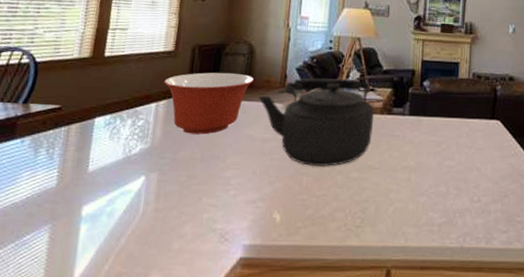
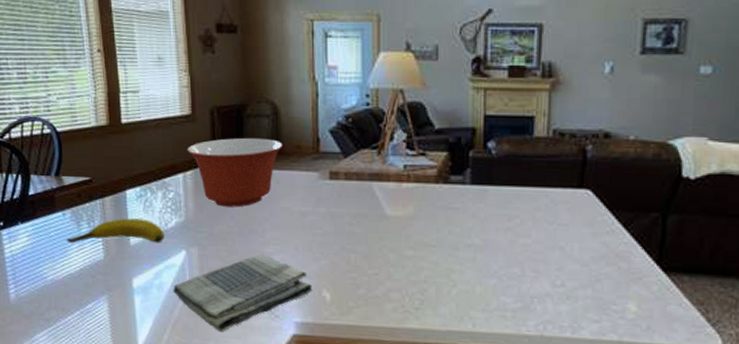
banana: none [19,145,127,171] -> present [67,218,164,244]
dish towel: none [124,179,264,258] -> present [173,254,312,332]
kettle: present [257,77,374,167] -> none [289,140,426,243]

